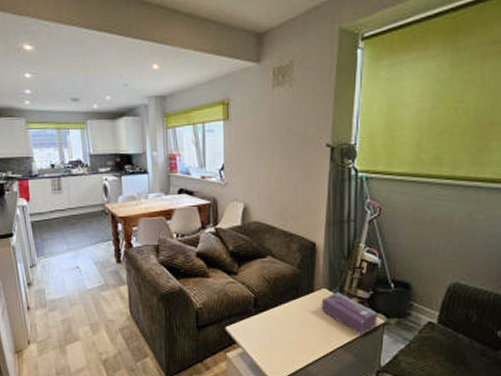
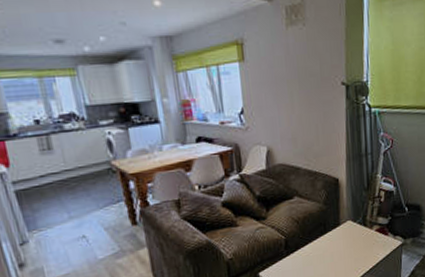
tissue box: present [321,291,377,335] -> none [347,221,396,258]

